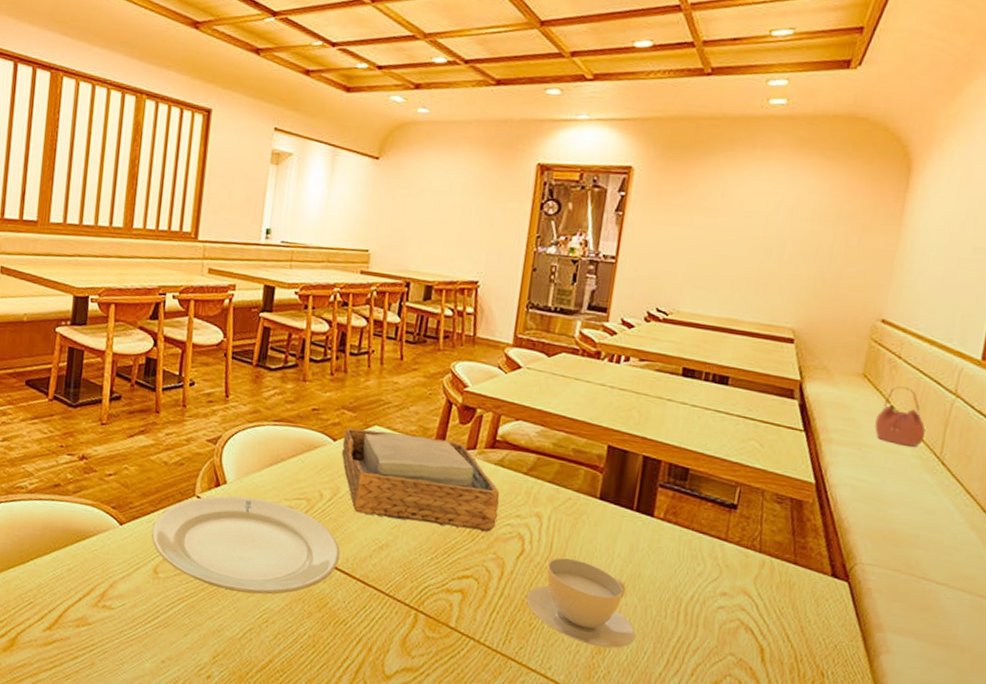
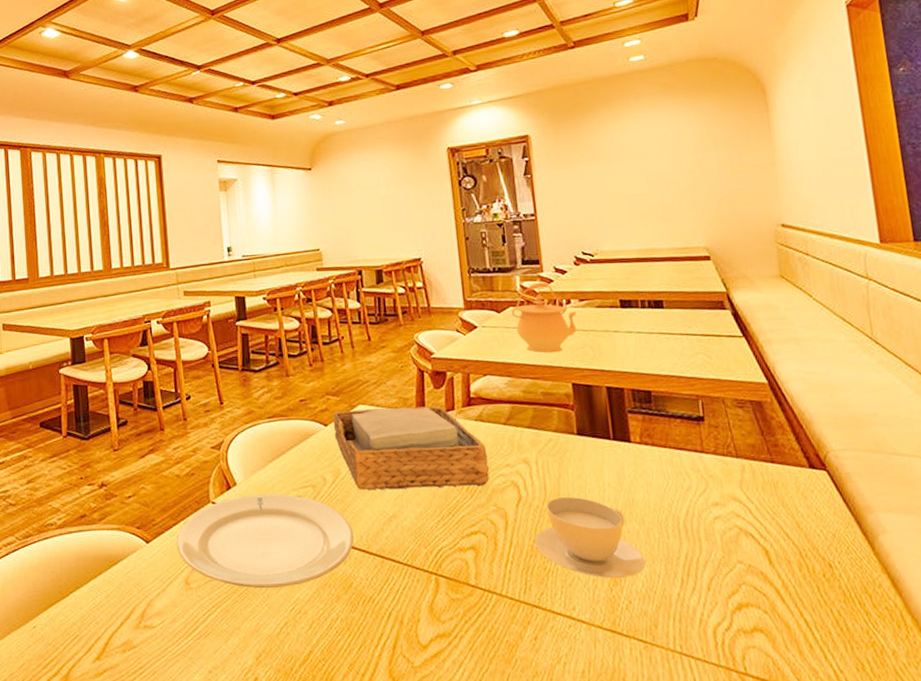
teapot: none [562,332,633,410] -> present [511,282,577,353]
handbag: present [874,386,926,448] -> none [804,280,853,334]

